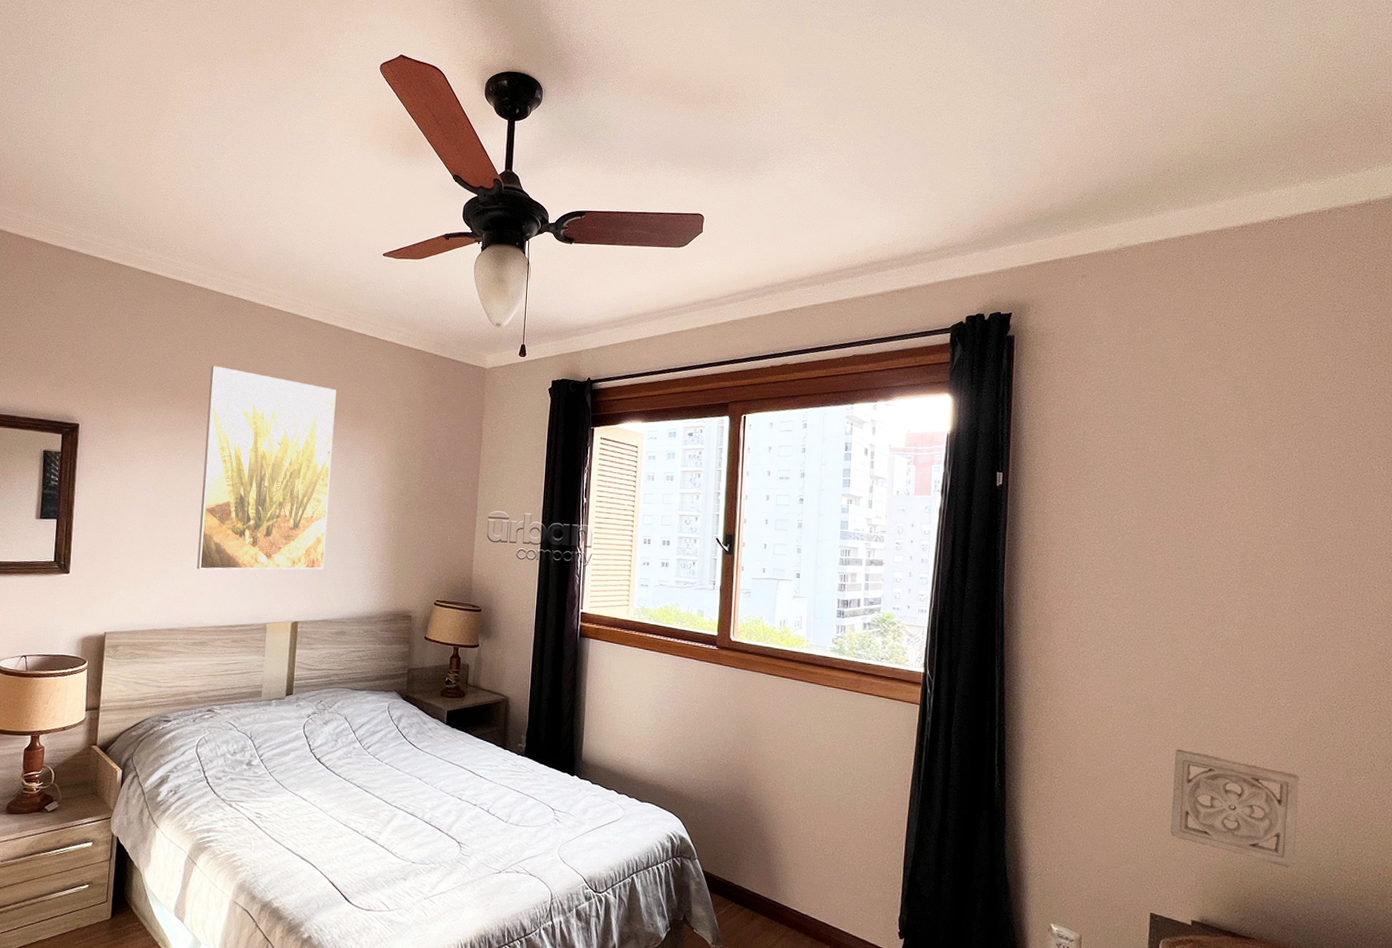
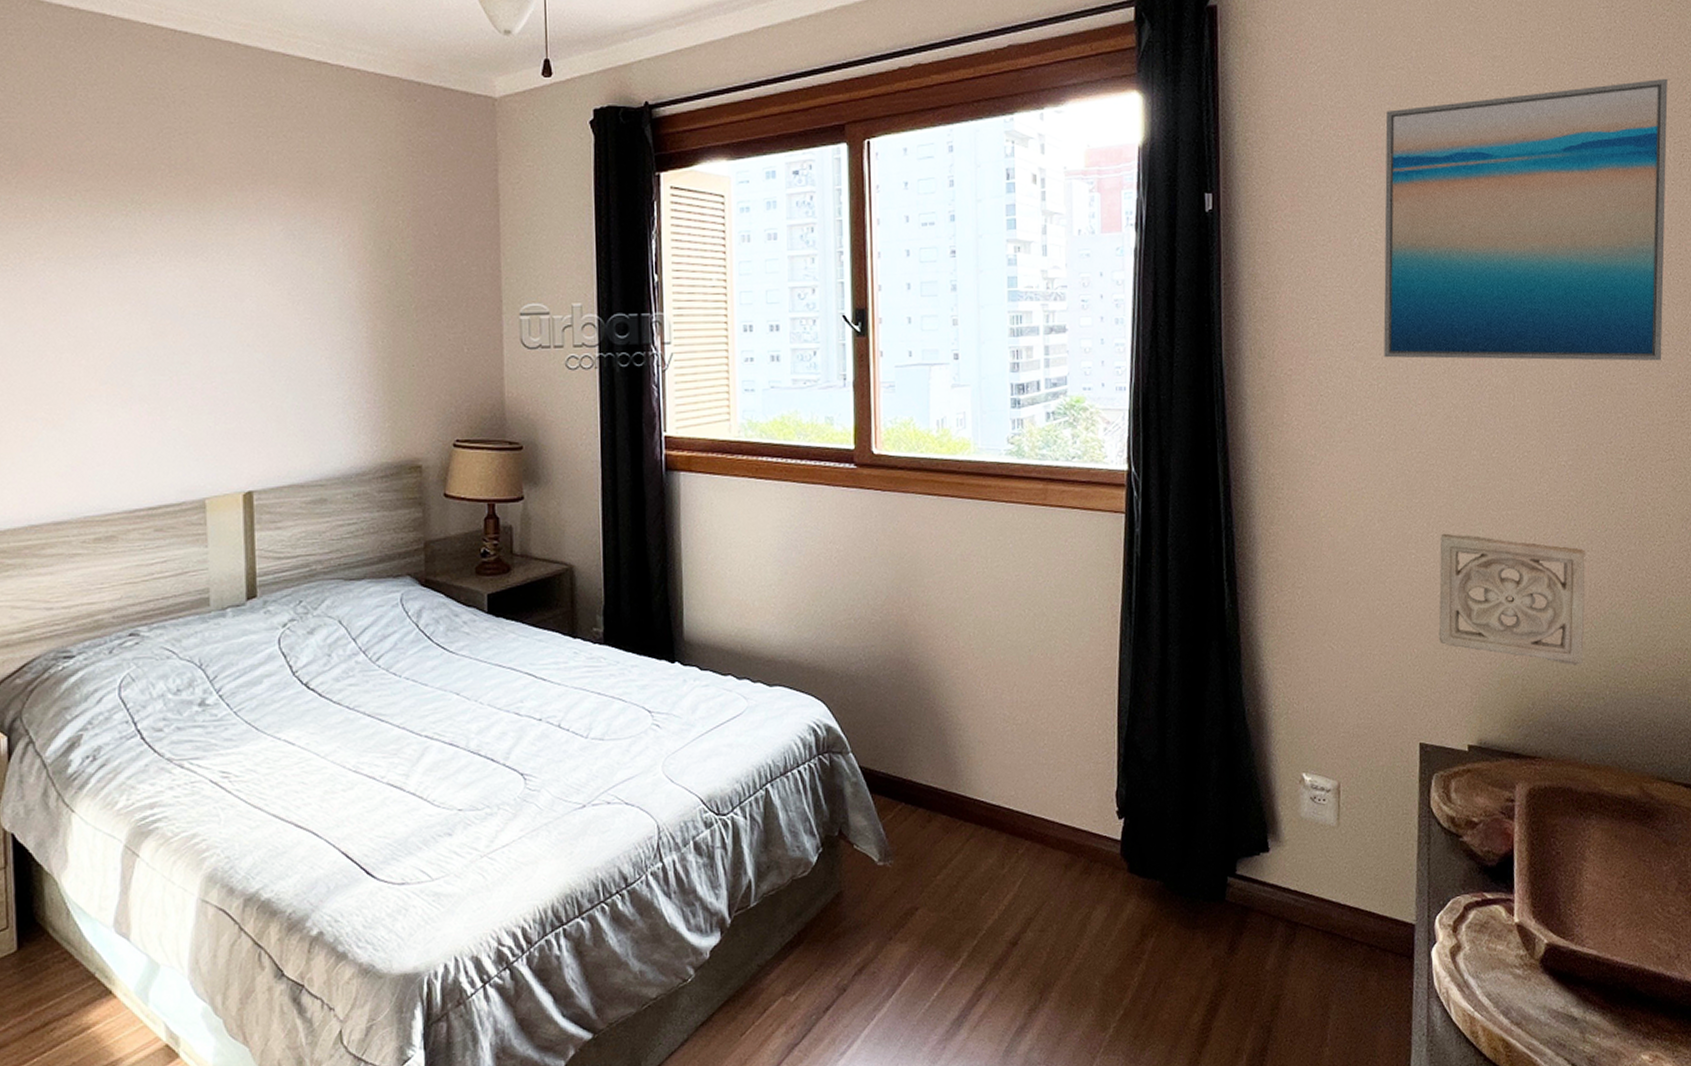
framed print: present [197,365,336,570] -> none [73,120,283,430]
wall art: none [1135,412,1383,632] -> present [1383,78,1668,361]

